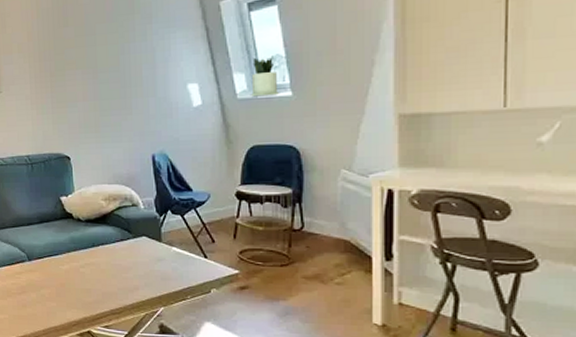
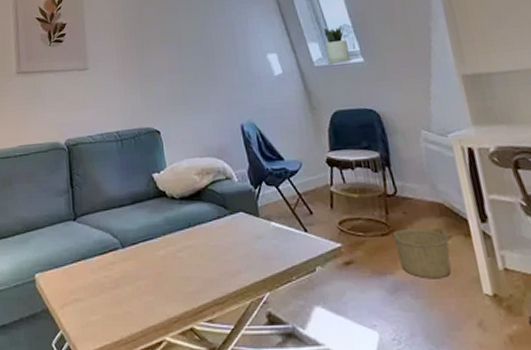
basket: none [292,262,347,308] -> present [392,228,451,279]

